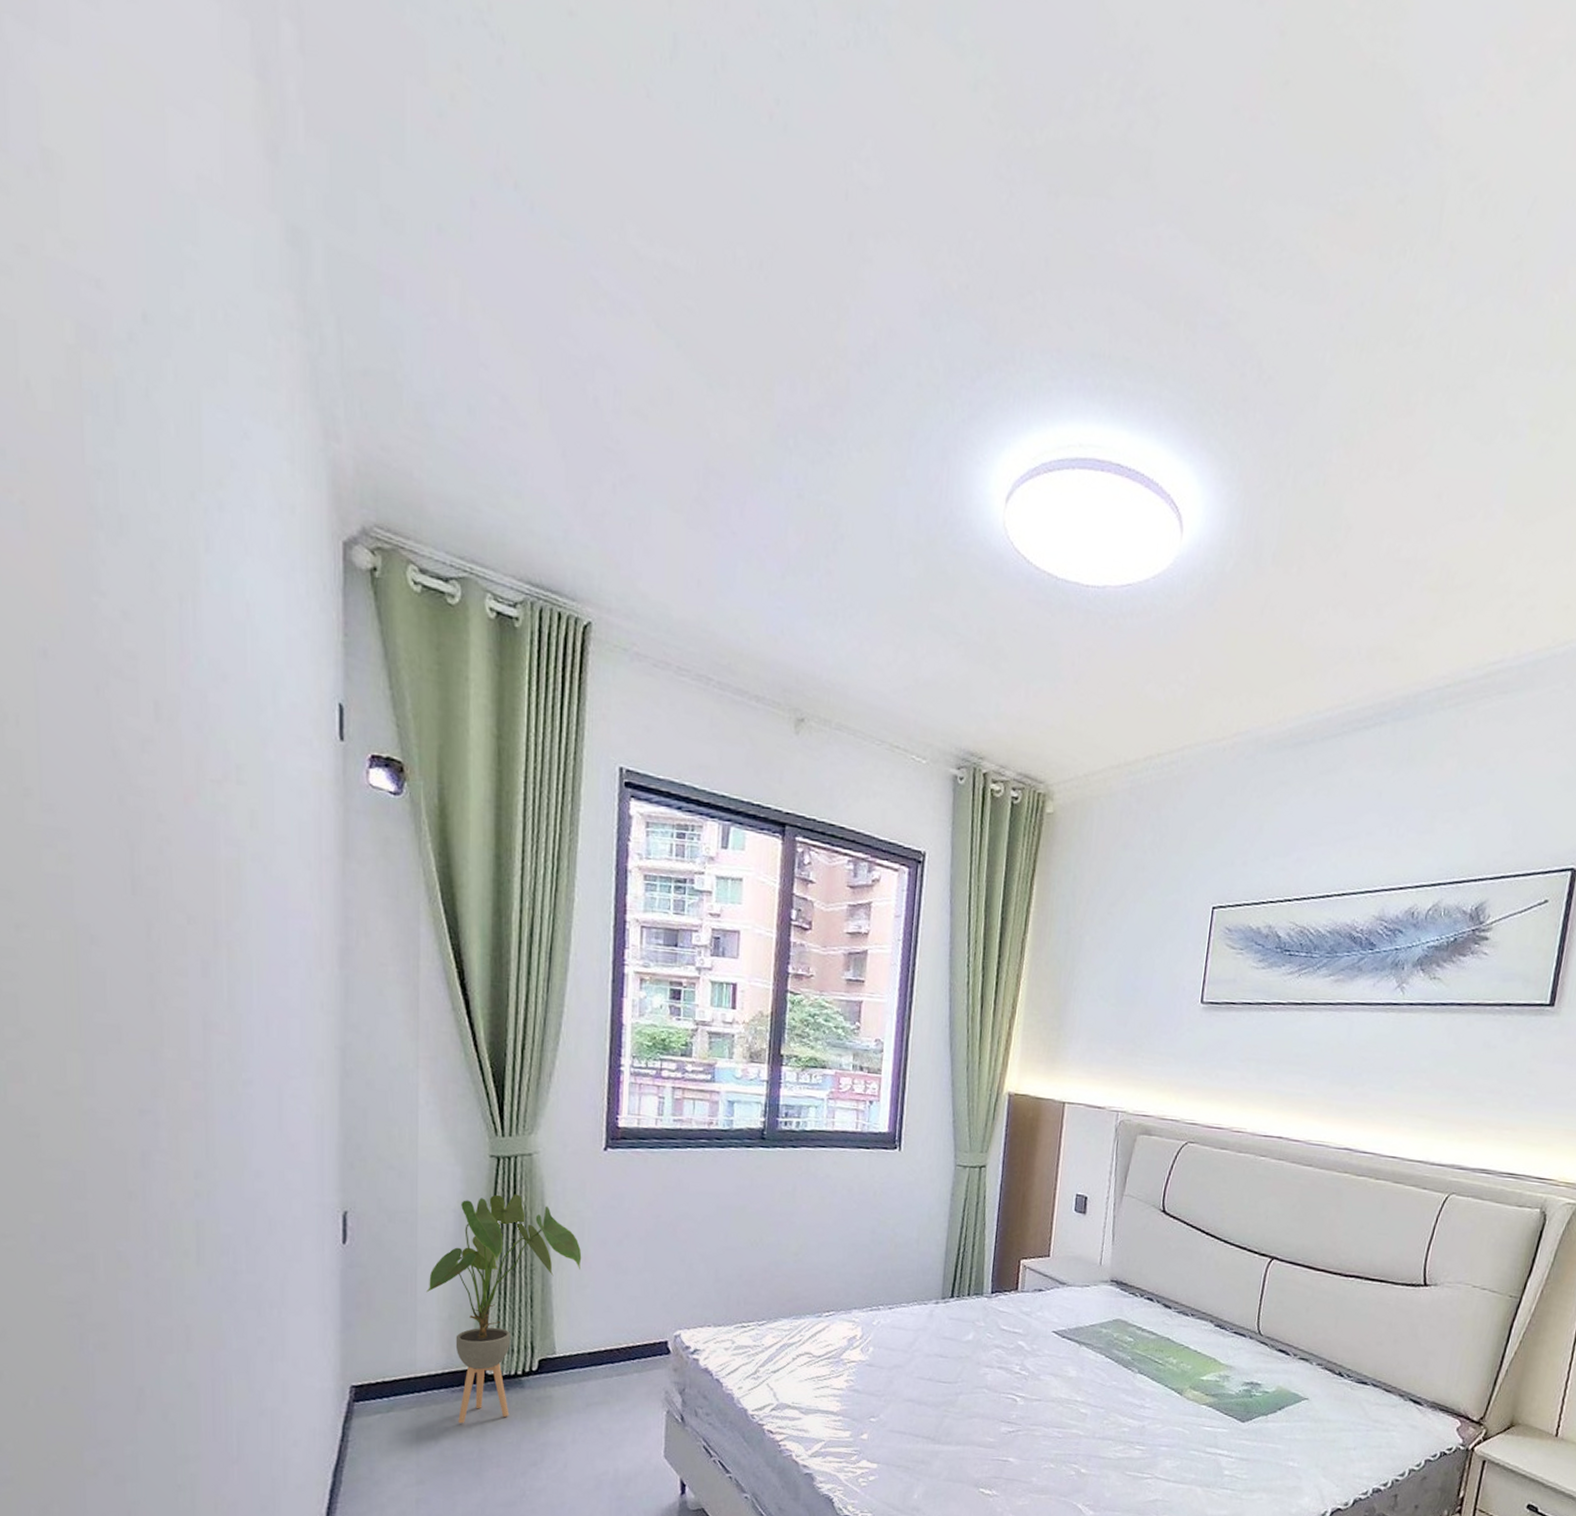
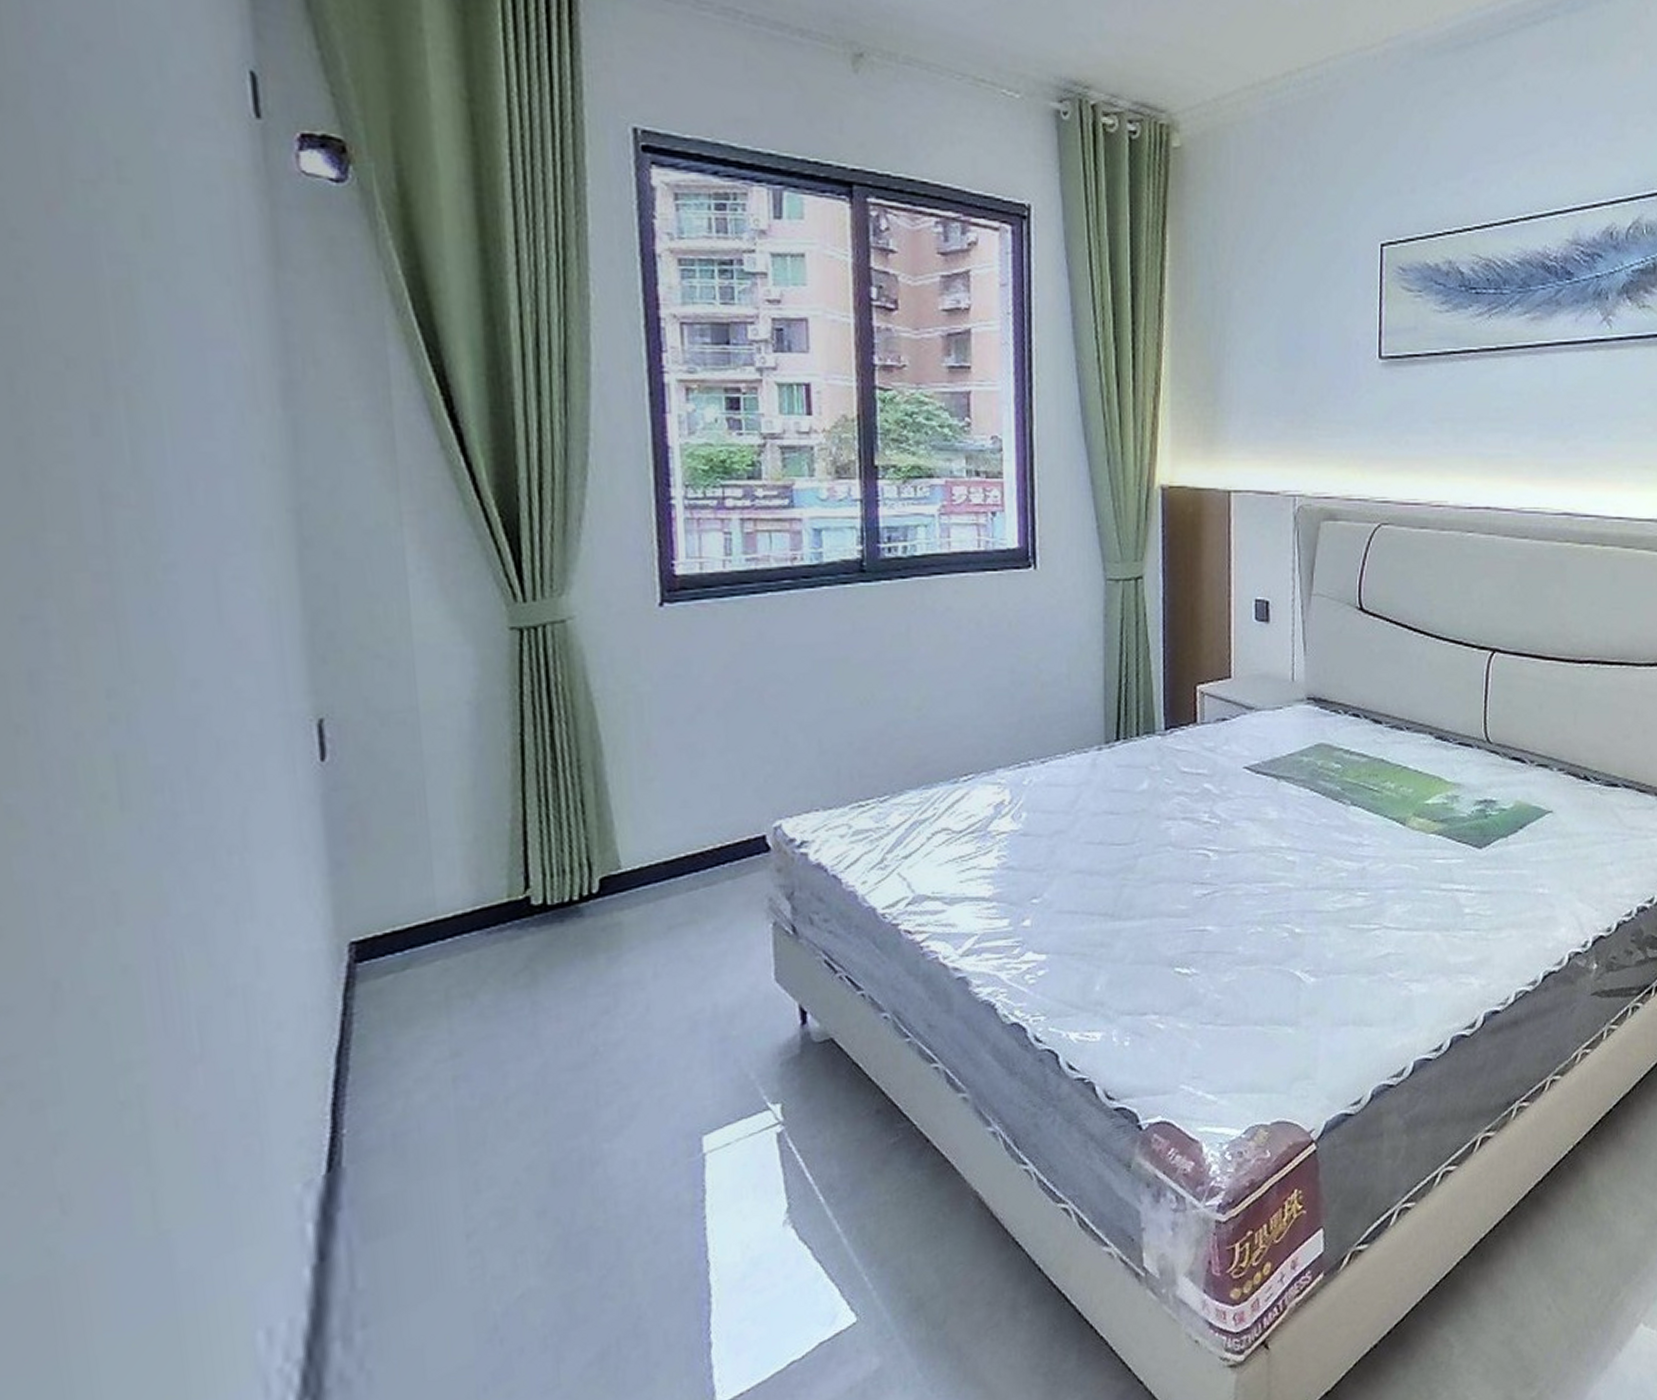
house plant: present [426,1194,582,1424] -> none [441,673,644,973]

